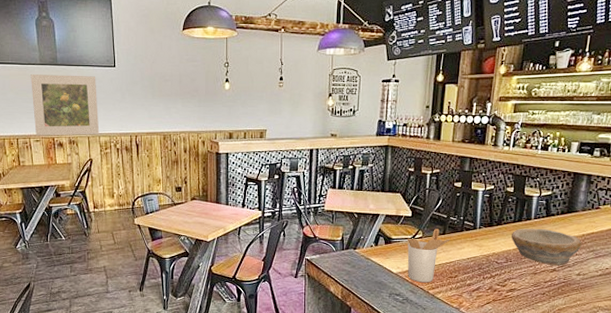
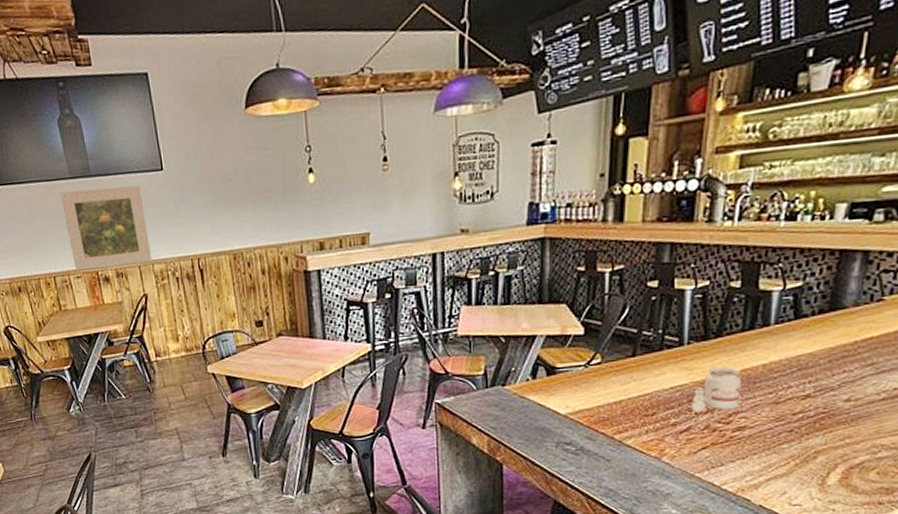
utensil holder: present [407,229,450,283] -> none [578,349,643,426]
candle: none [481,246,513,278] -> present [691,366,742,413]
bowl: present [512,228,582,266] -> none [739,337,854,391]

